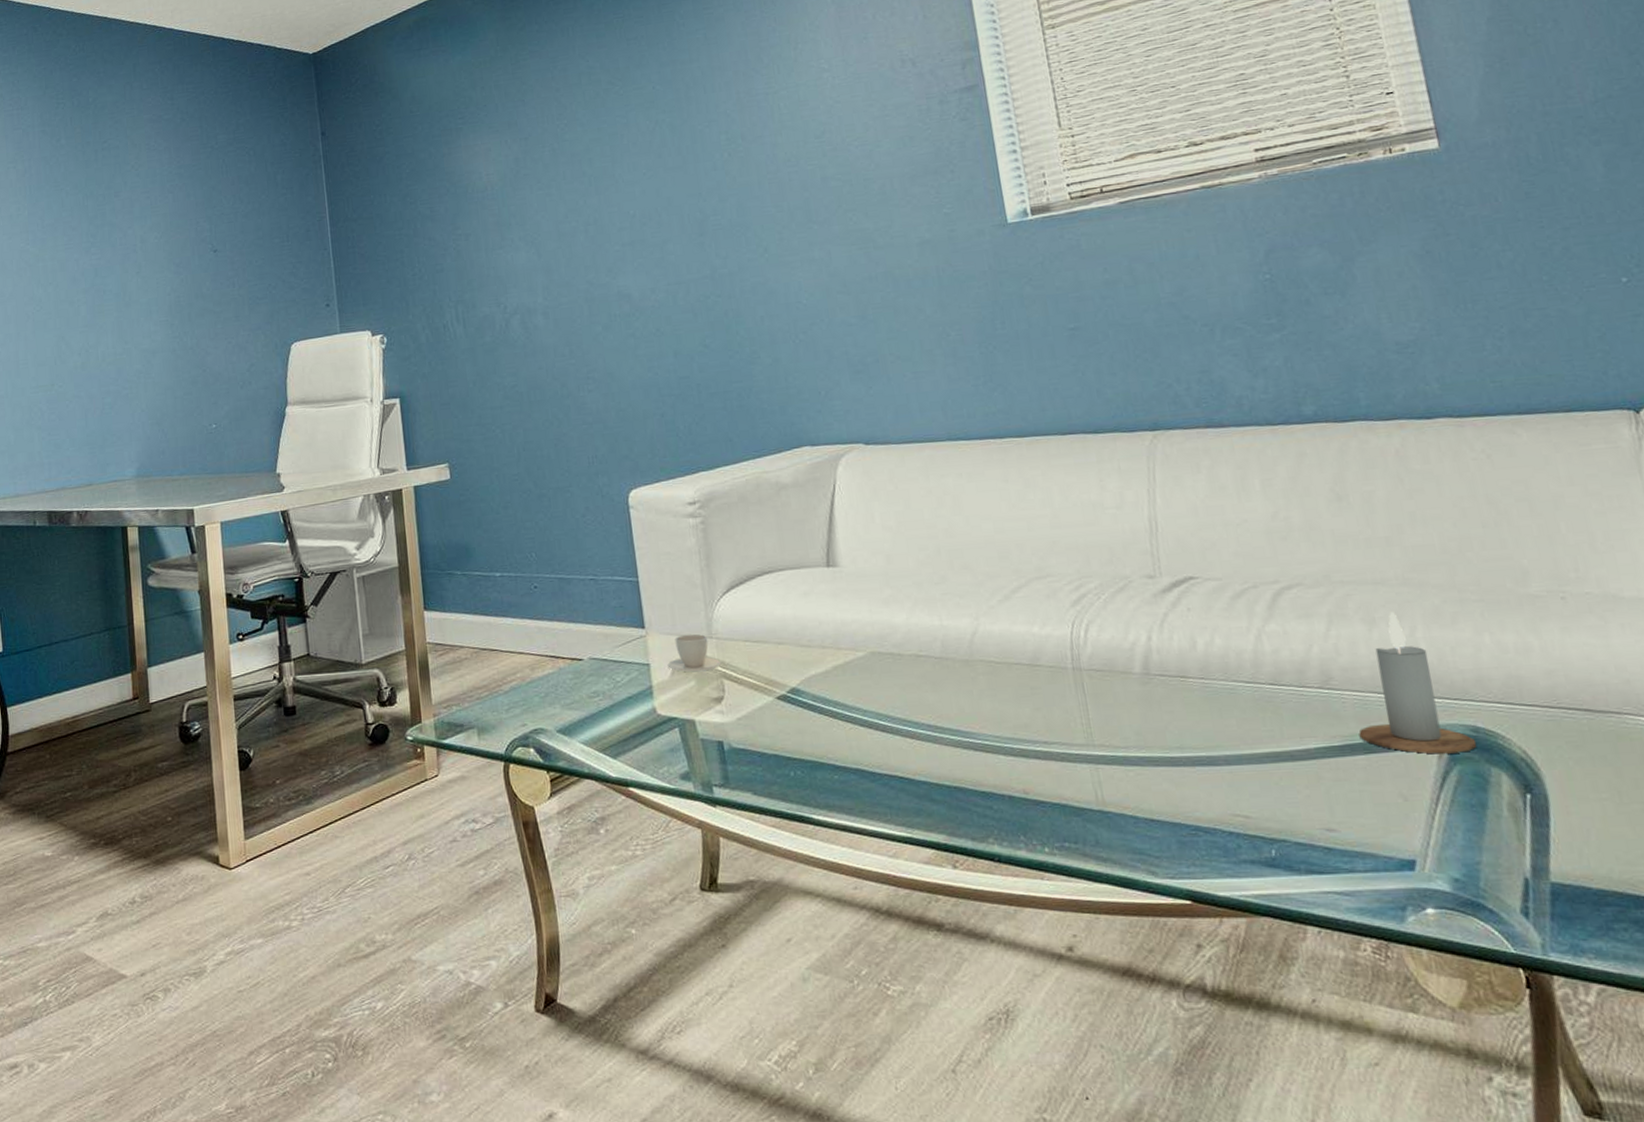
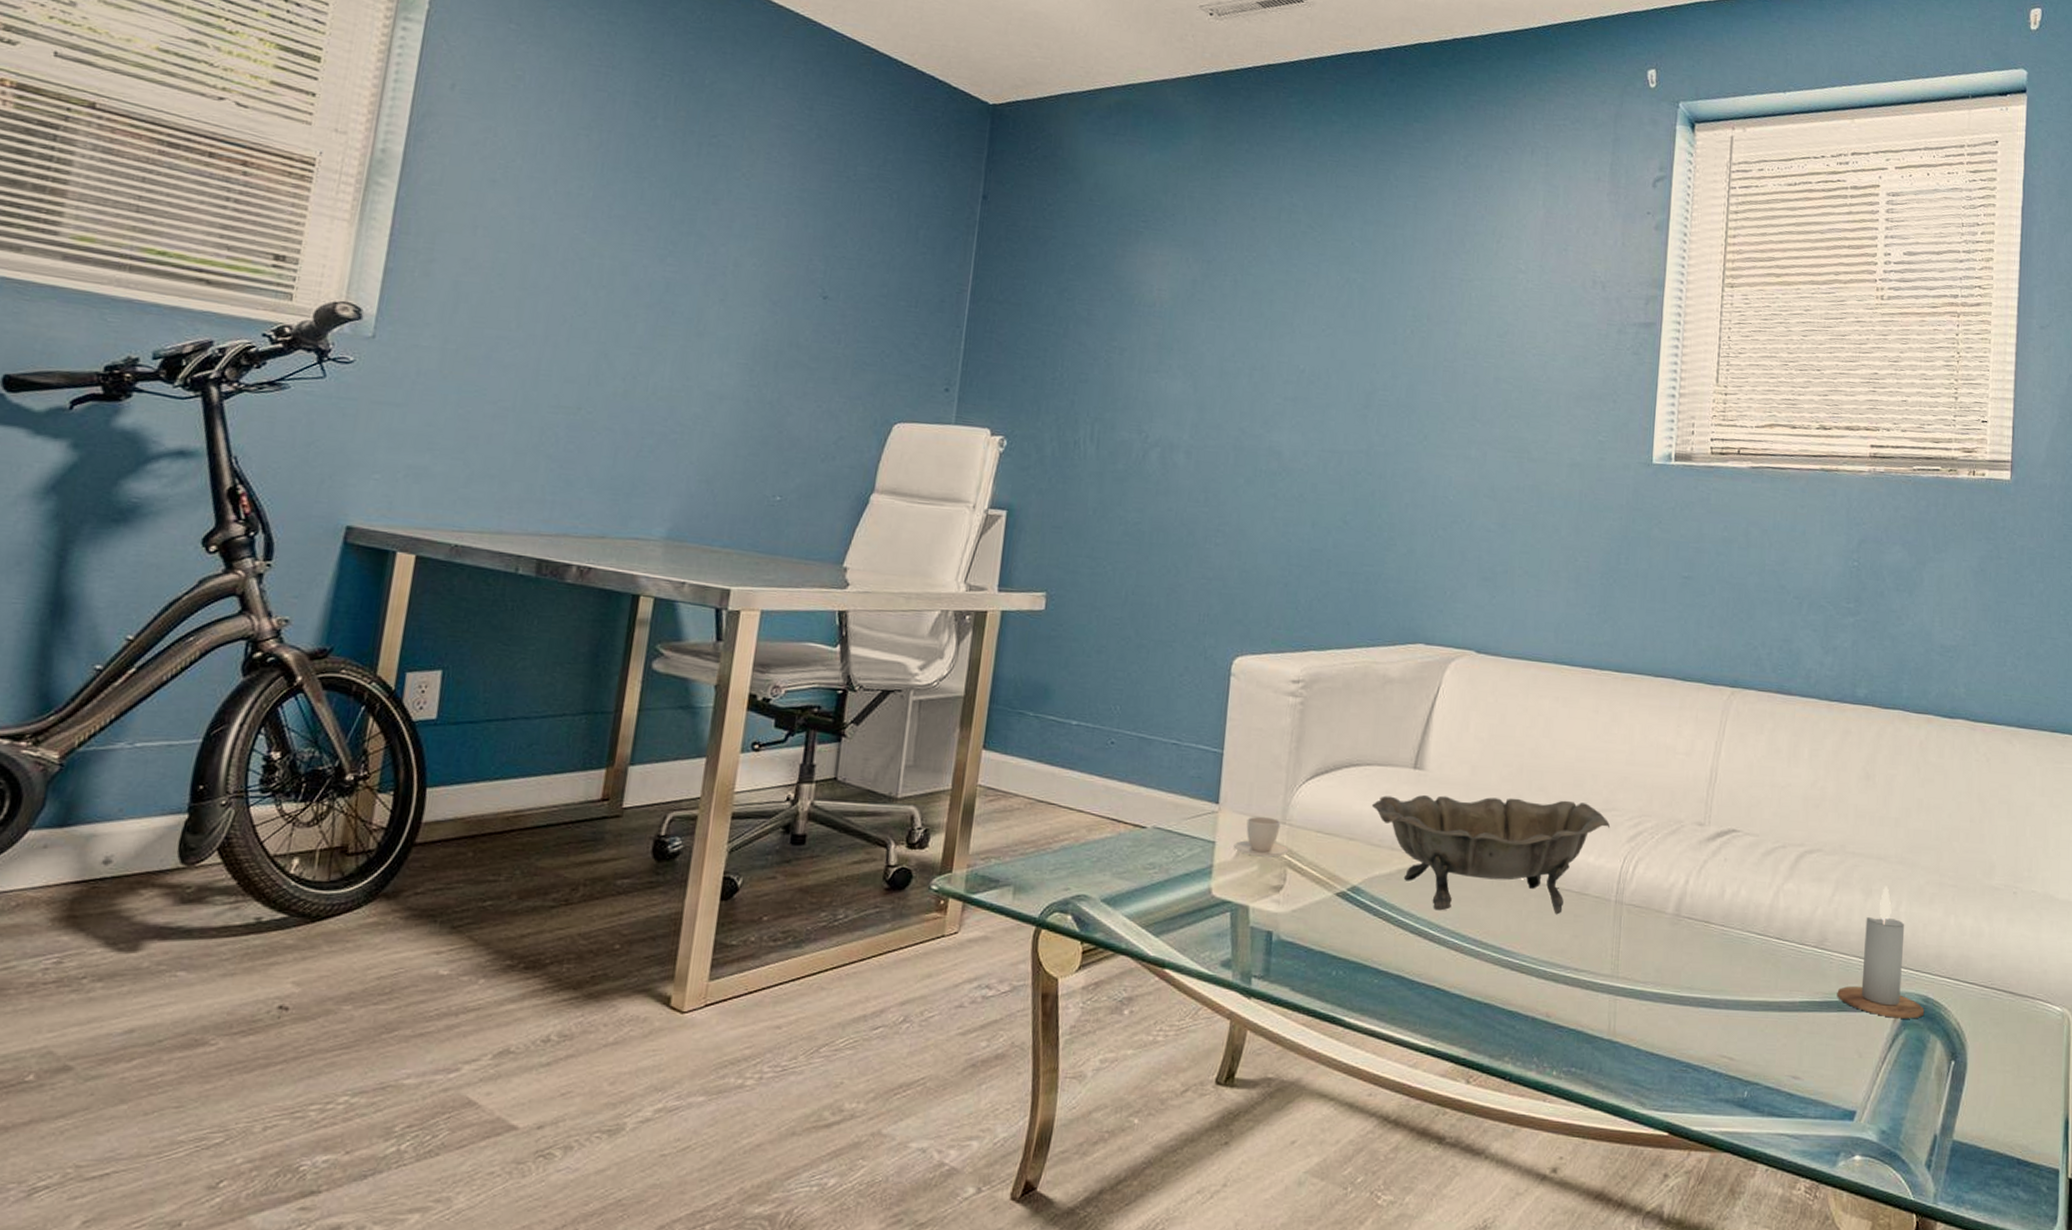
decorative bowl: none [792,574,1049,701] -> present [1371,795,1611,915]

